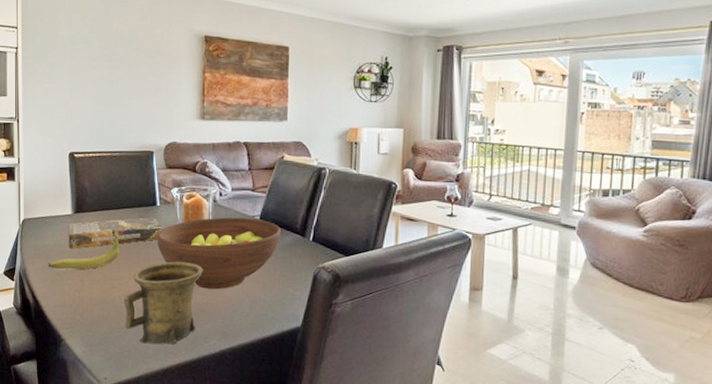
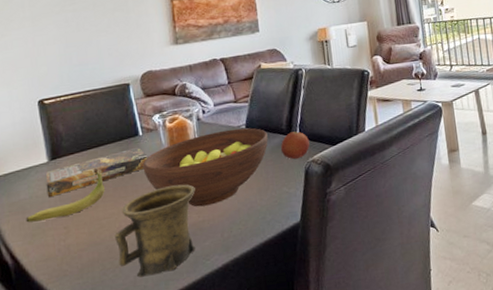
fruit: none [291,233,322,263] -> present [280,131,310,160]

